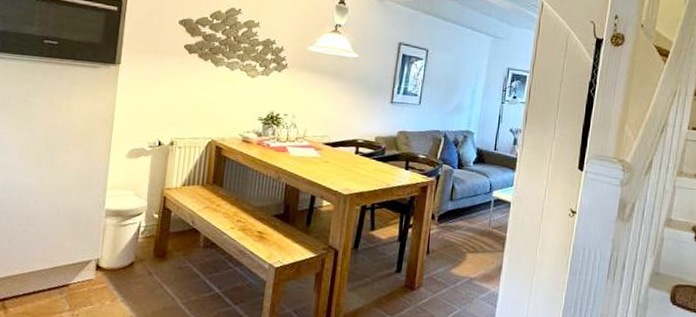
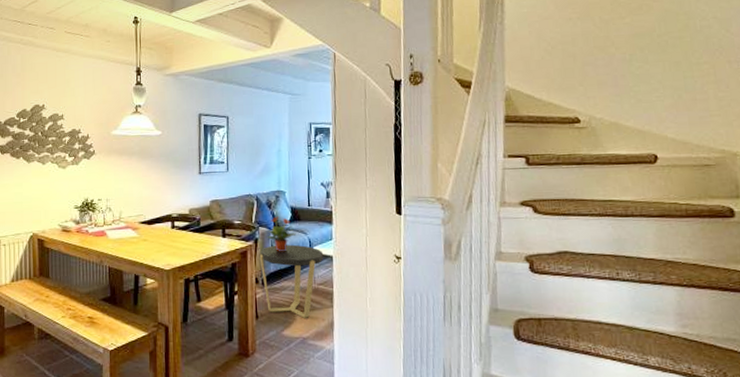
side table: none [439,184,503,259] -> present [259,244,324,318]
potted plant: none [449,156,479,192] -> present [265,216,296,252]

